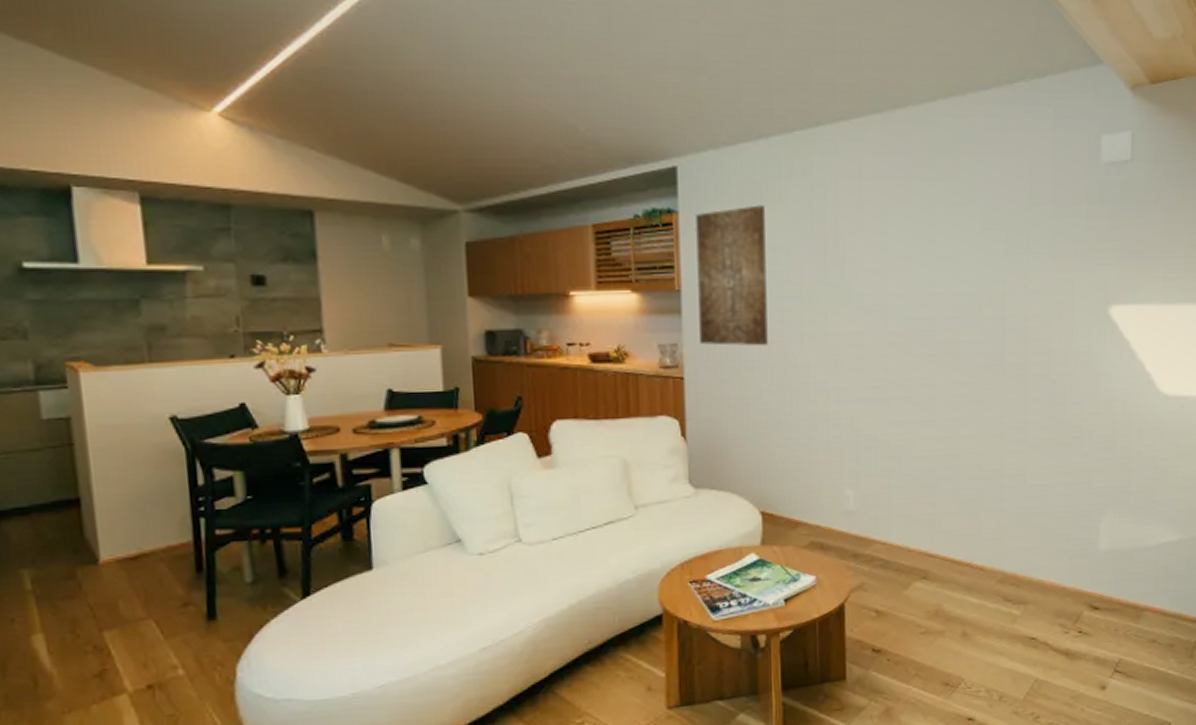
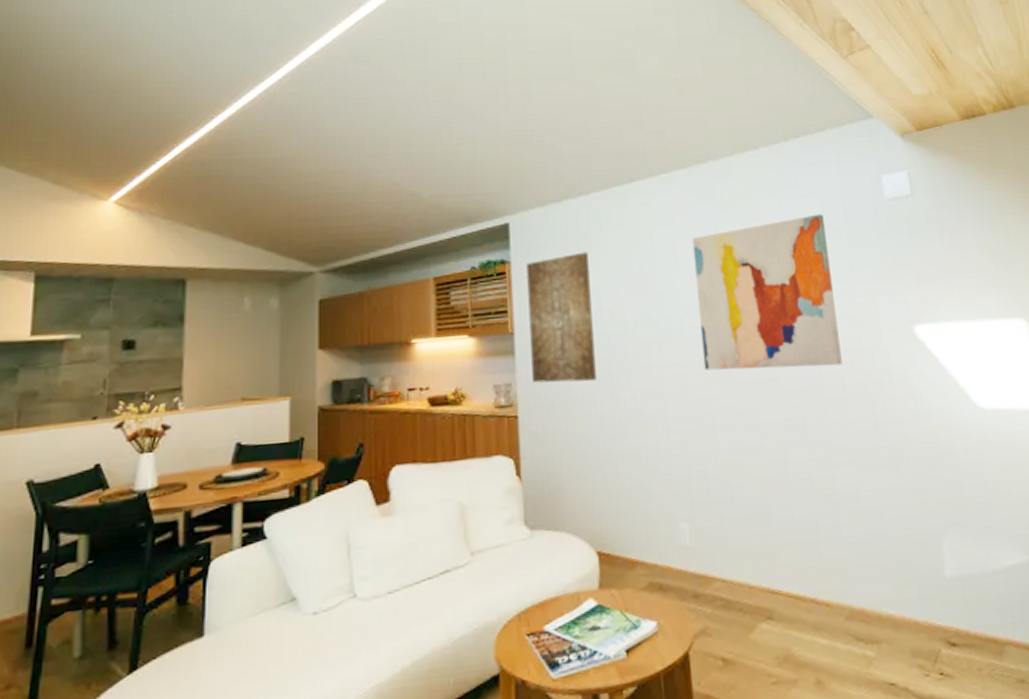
wall art: none [881,176,1030,344] -> present [692,214,843,371]

